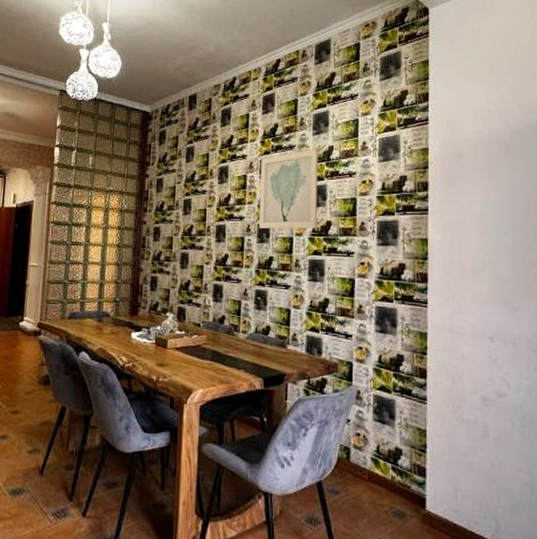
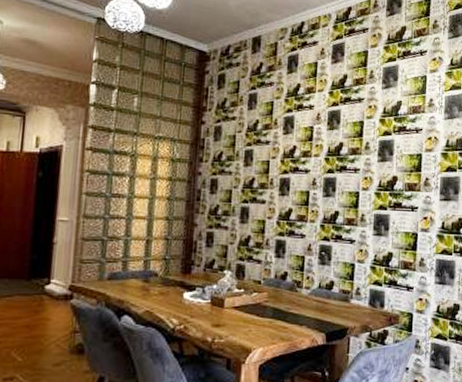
wall art: present [258,149,318,229] -> none [324,103,387,184]

